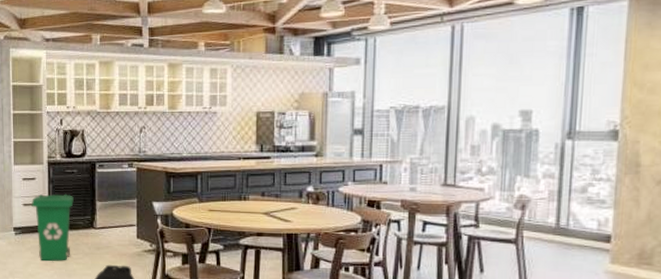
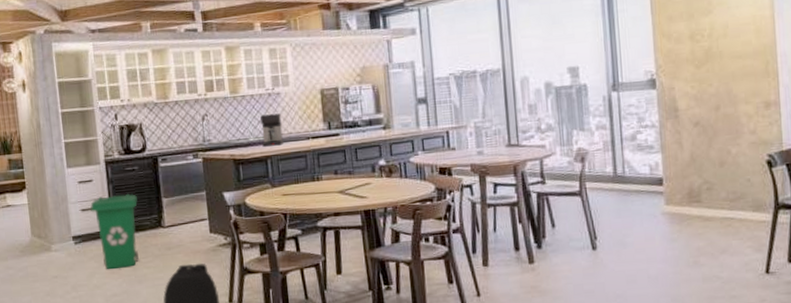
coffee maker: none [194,132,215,164] -> present [260,113,284,148]

